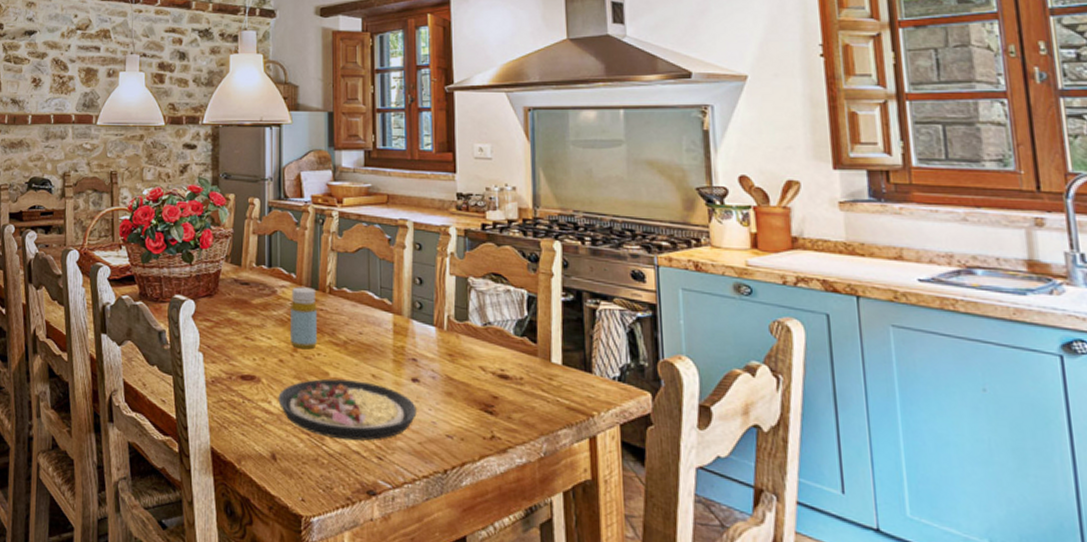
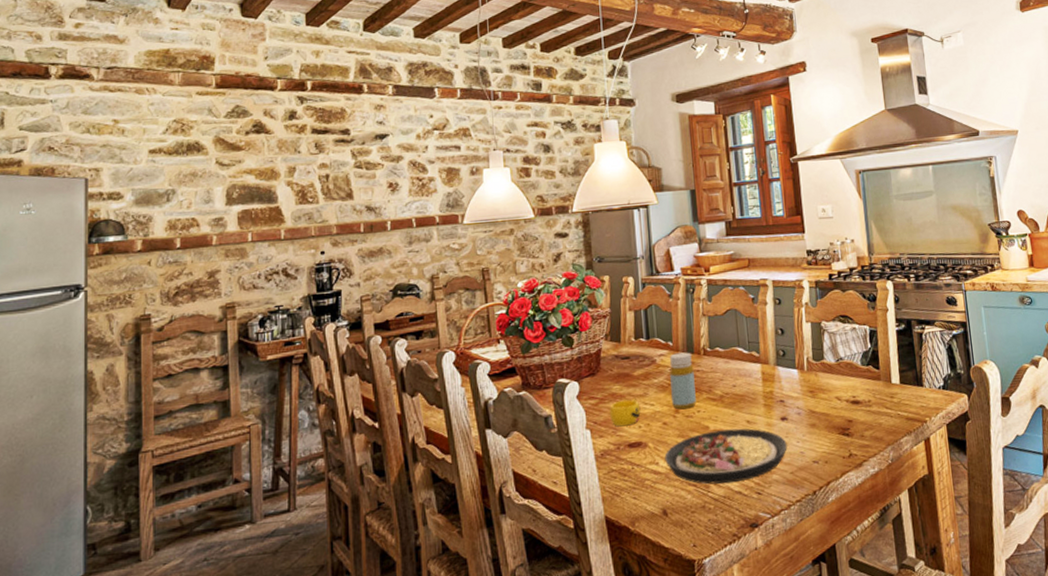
cup: none [224,327,257,356] -> present [610,398,641,427]

